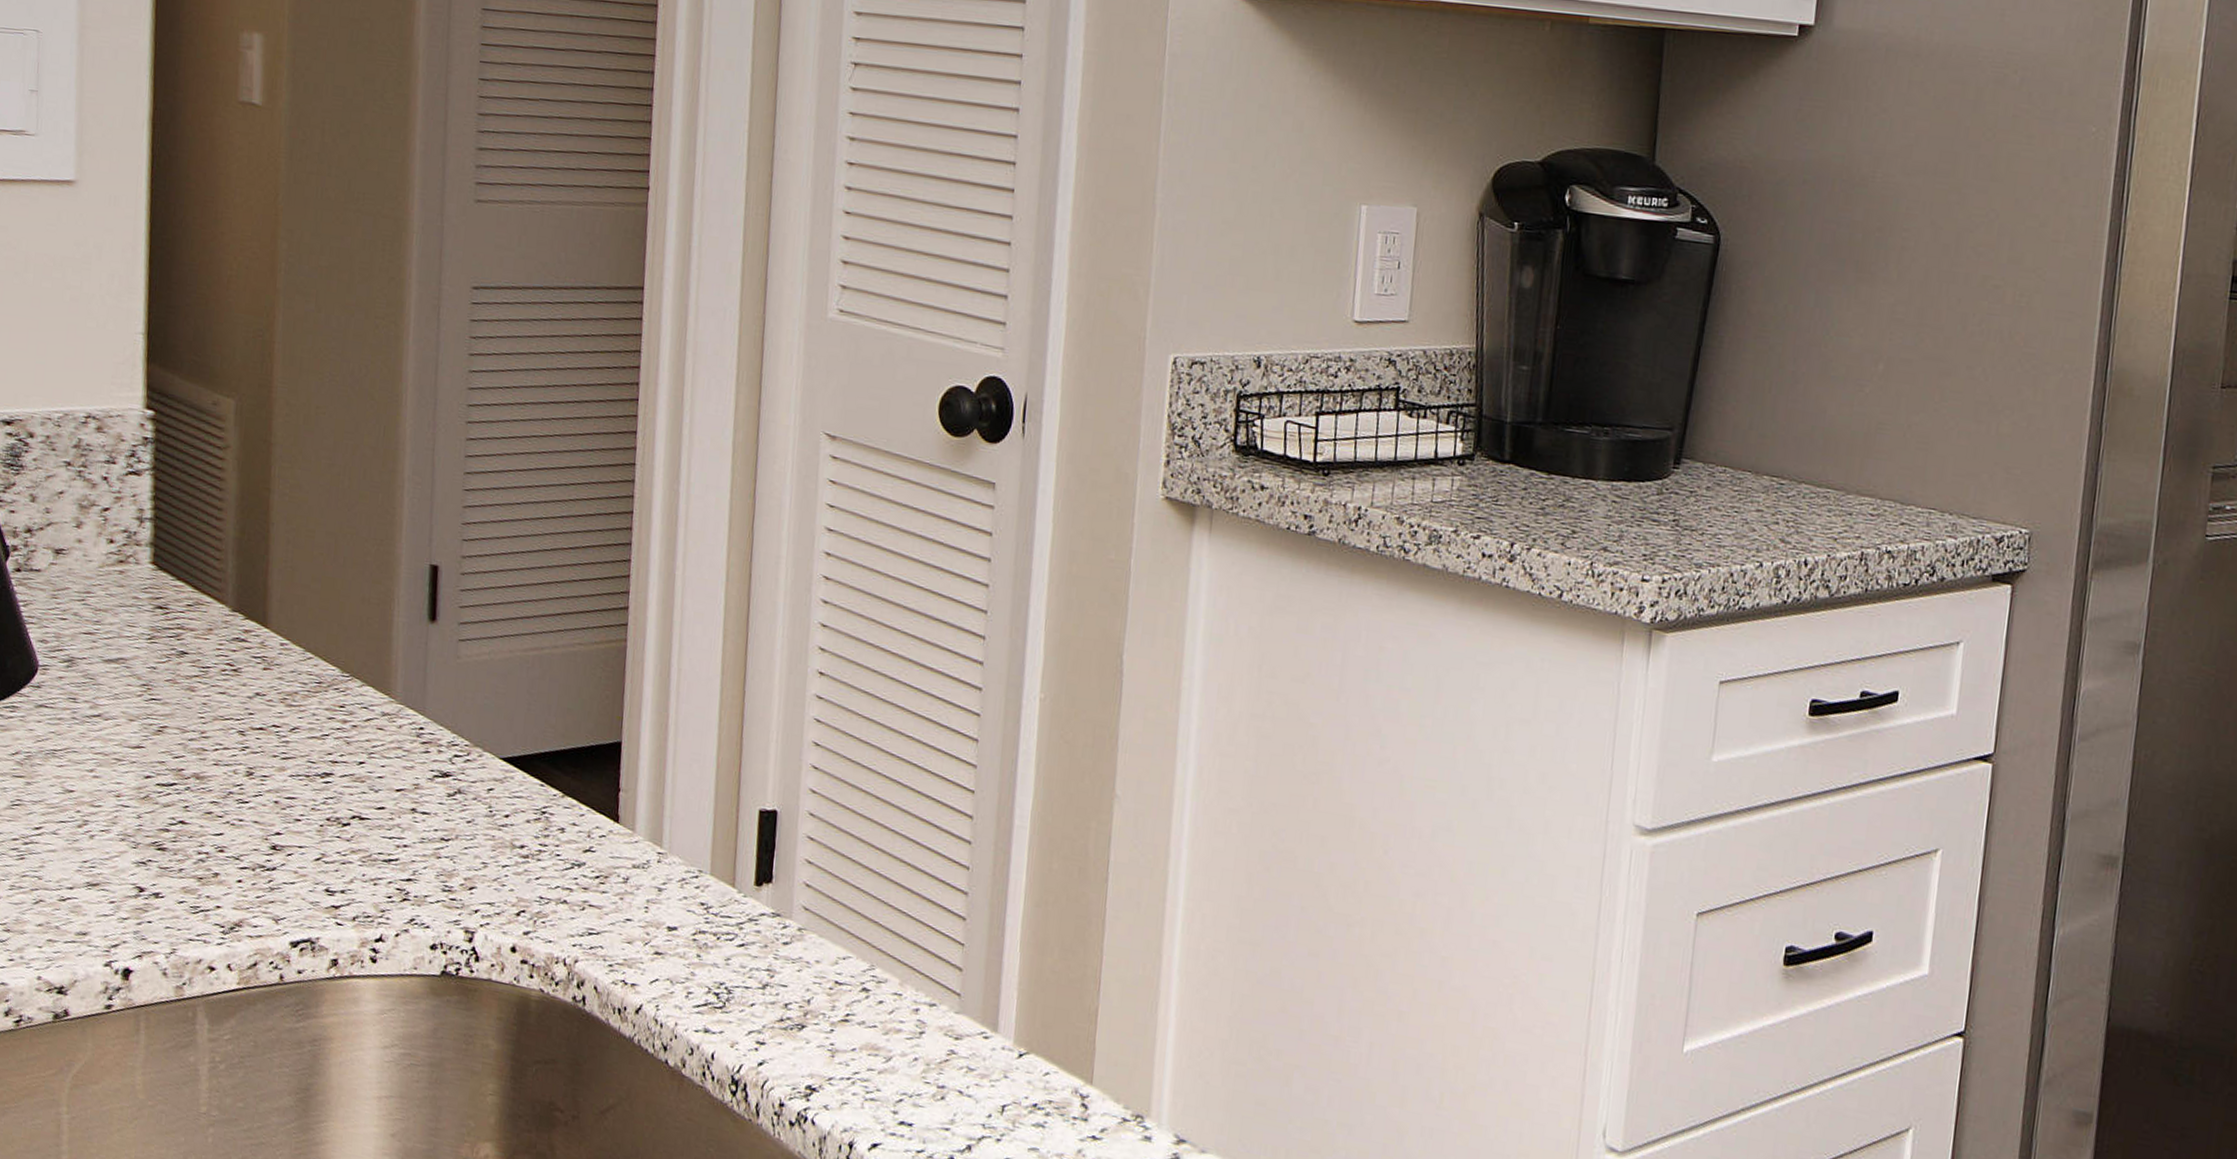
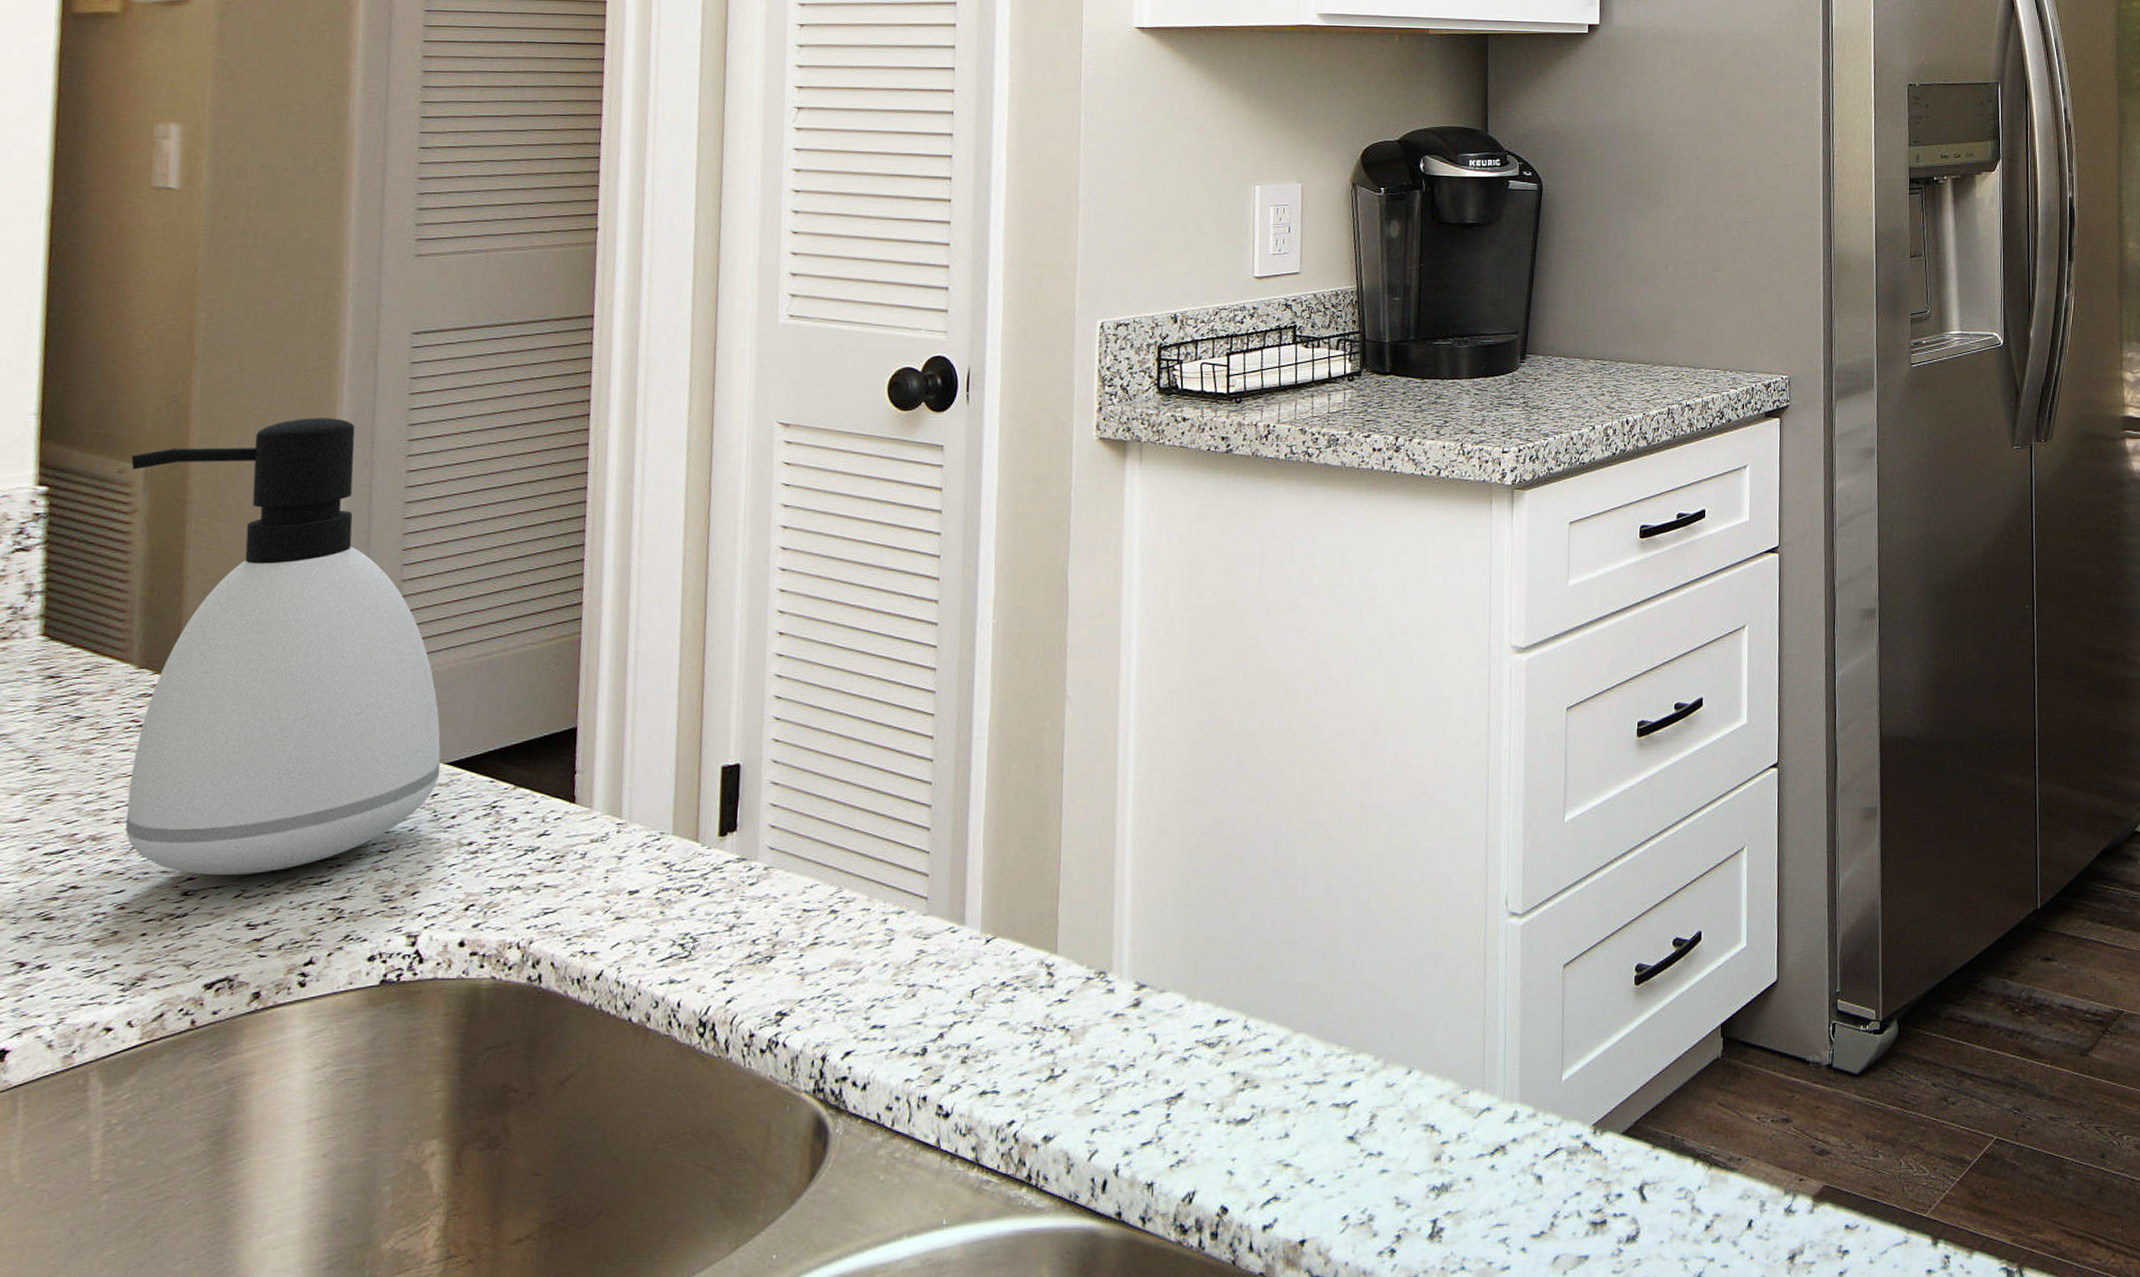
soap dispenser: none [223,368,496,840] -> present [125,418,441,876]

